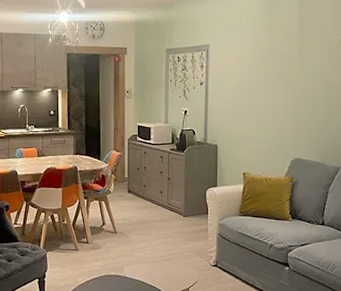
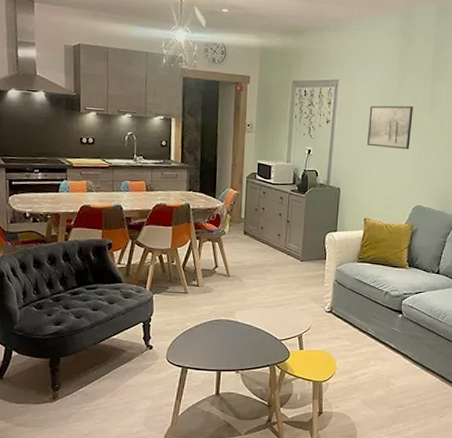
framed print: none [241,63,284,105] -> present [367,105,413,150]

